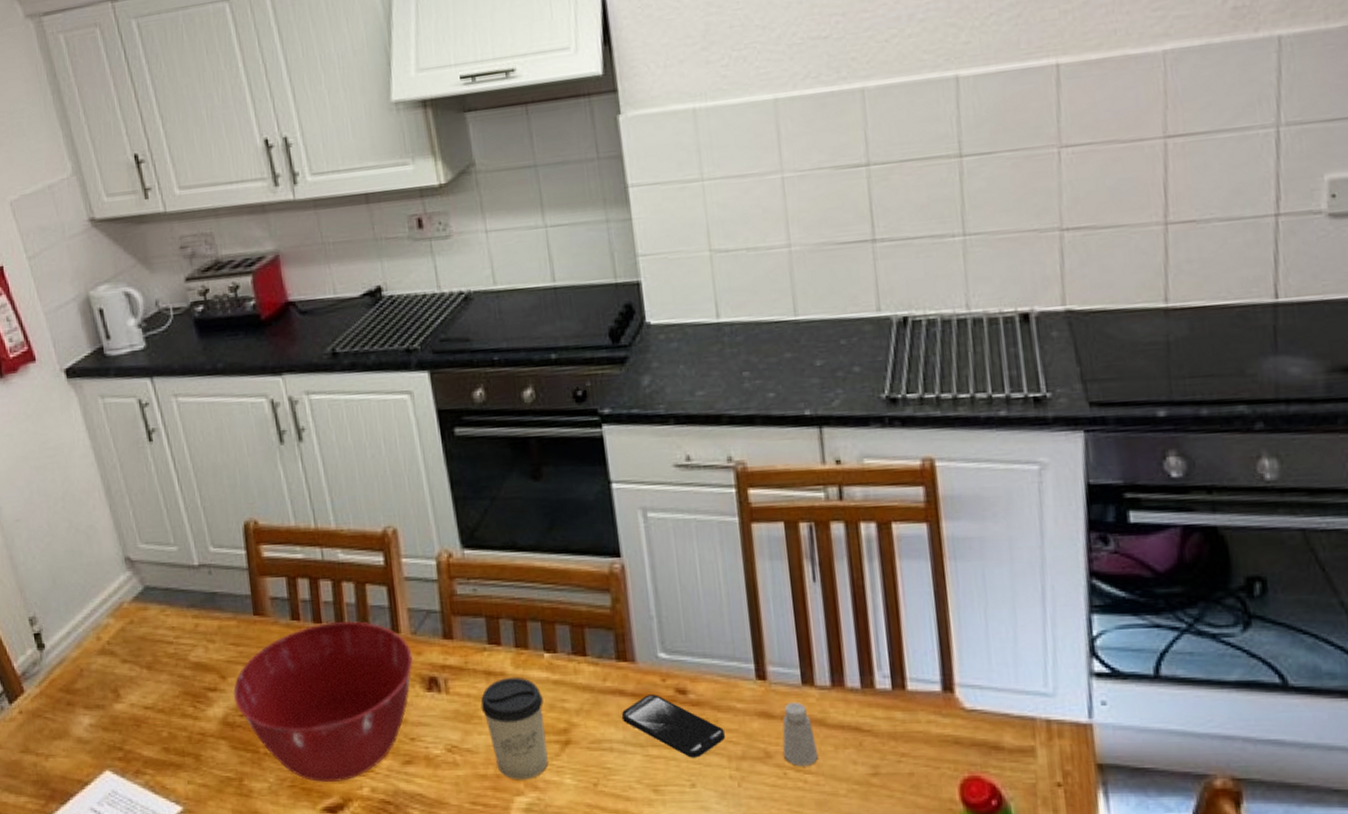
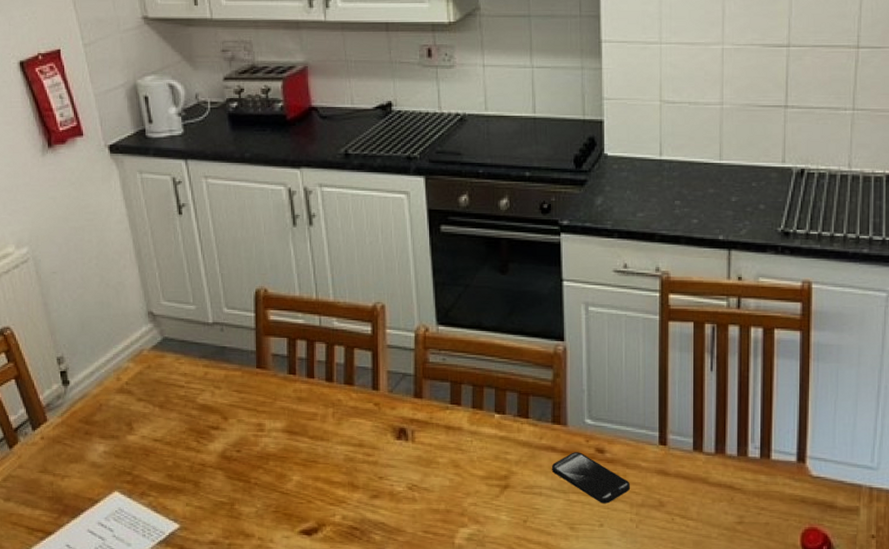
mixing bowl: present [232,621,413,782] -> none [232,378,387,509]
cup: present [480,678,548,779] -> none [439,432,490,514]
saltshaker: present [782,701,818,766] -> none [674,463,699,514]

